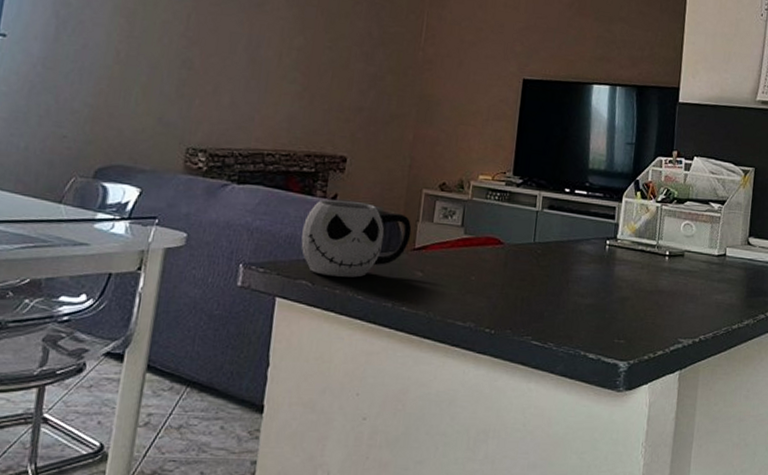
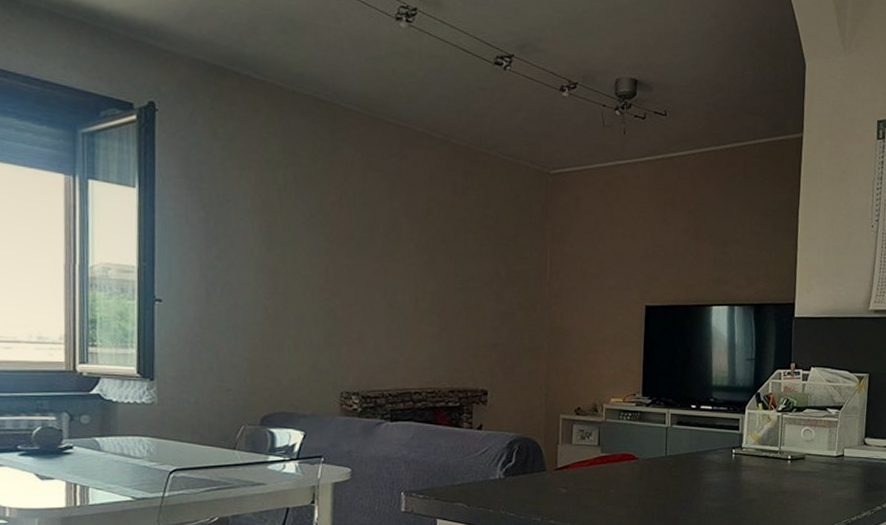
mug: present [301,199,412,278] -> none [454,429,553,497]

